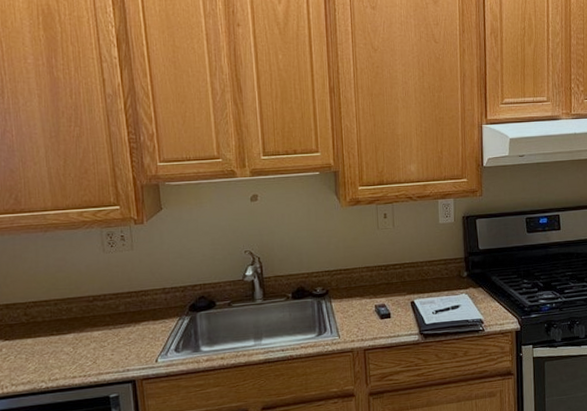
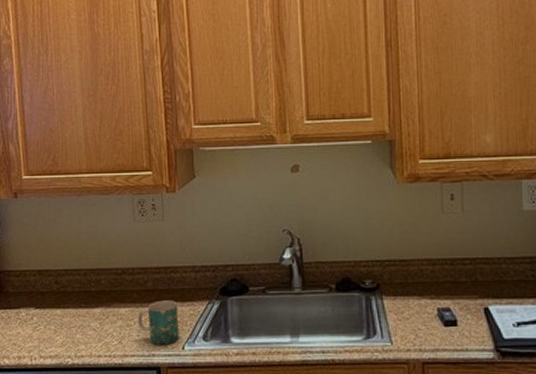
mug: none [111,320,153,361] -> present [138,300,179,345]

